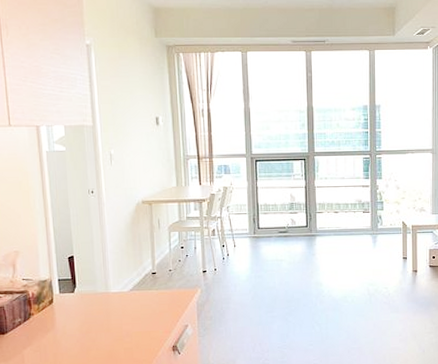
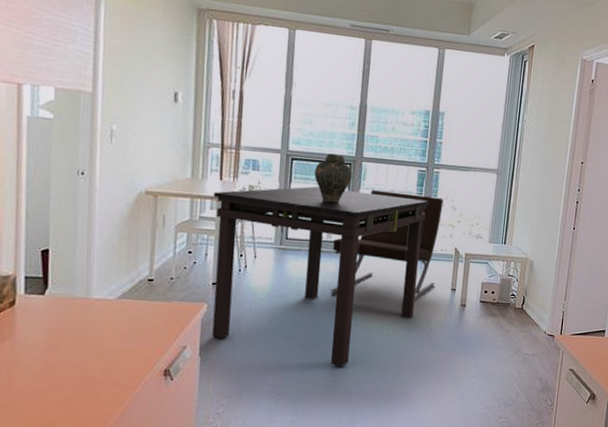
dining table: none [196,182,376,332] -> present [212,186,429,366]
vase: none [276,152,308,194] -> present [314,153,353,203]
chair: none [298,178,389,274] -> present [330,189,444,304]

